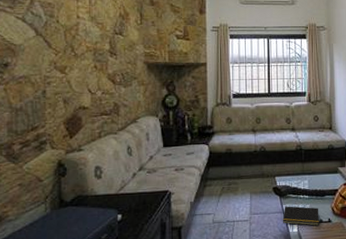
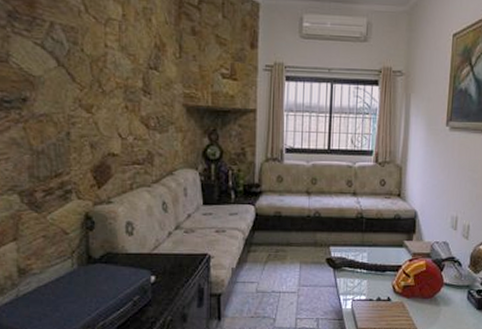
notepad: present [282,206,319,226] -> none [334,280,378,303]

